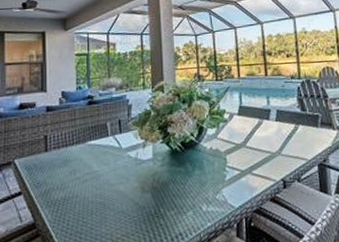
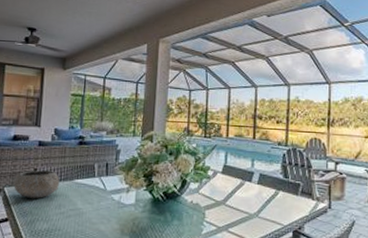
bowl: none [24,135,73,167] -> present [14,170,60,198]

